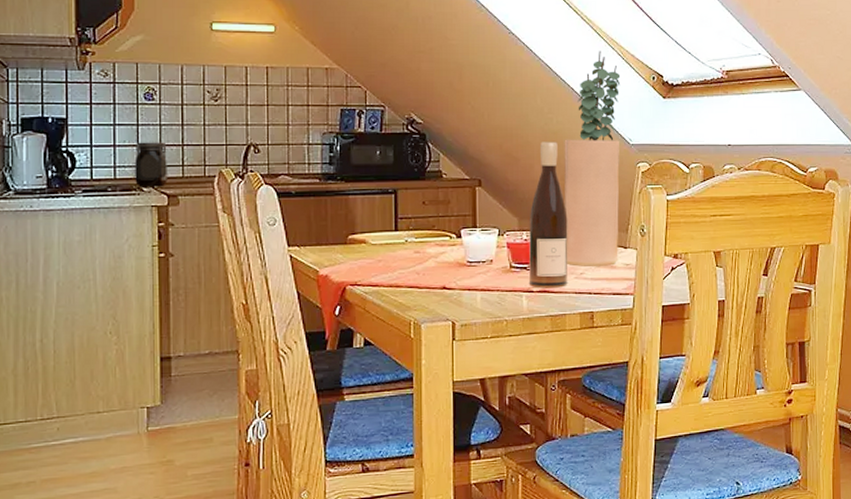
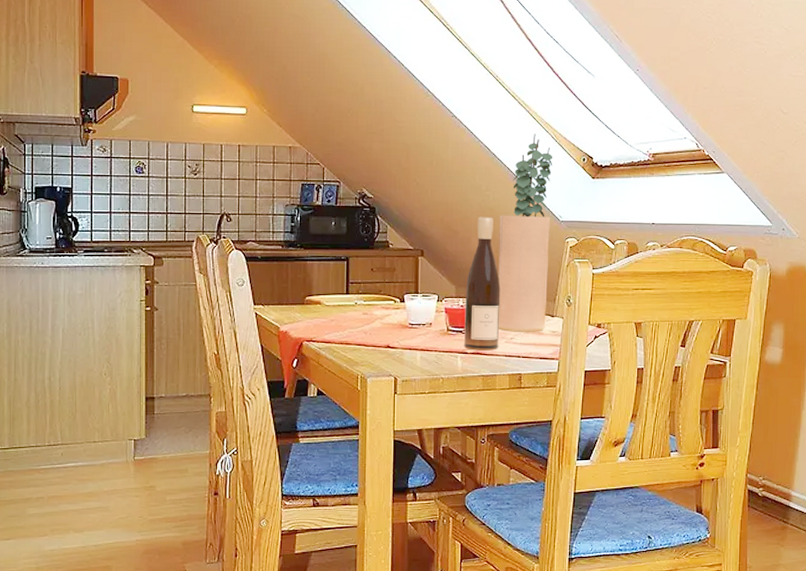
jar: present [135,142,167,188] -> none [127,209,154,250]

